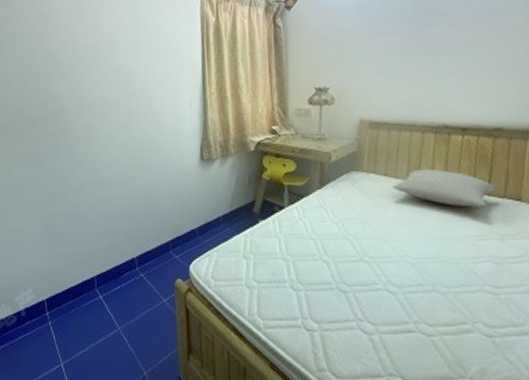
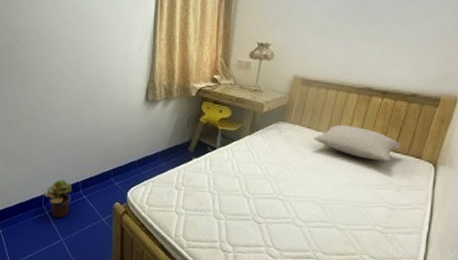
potted plant: none [96,256,128,303] -> present [44,179,73,219]

